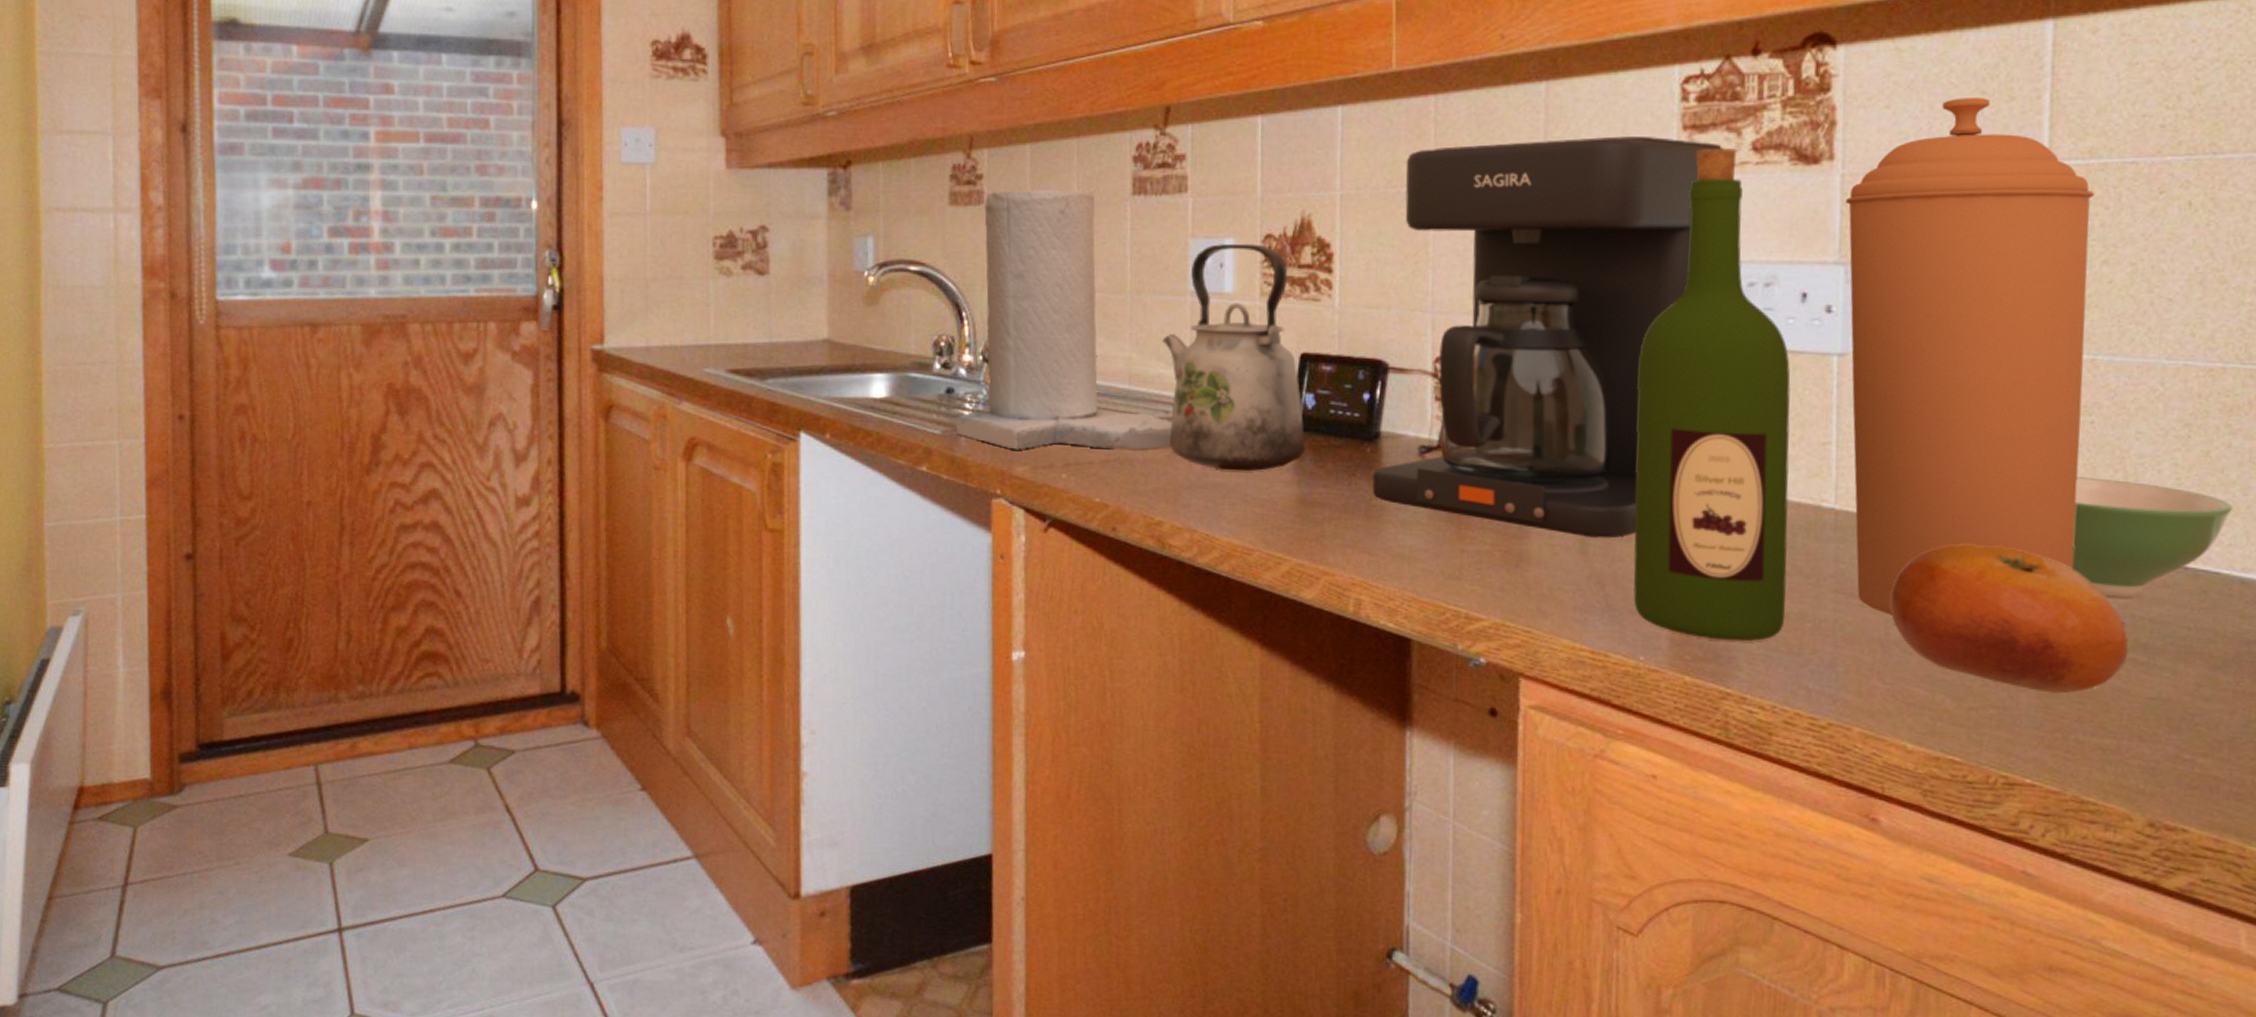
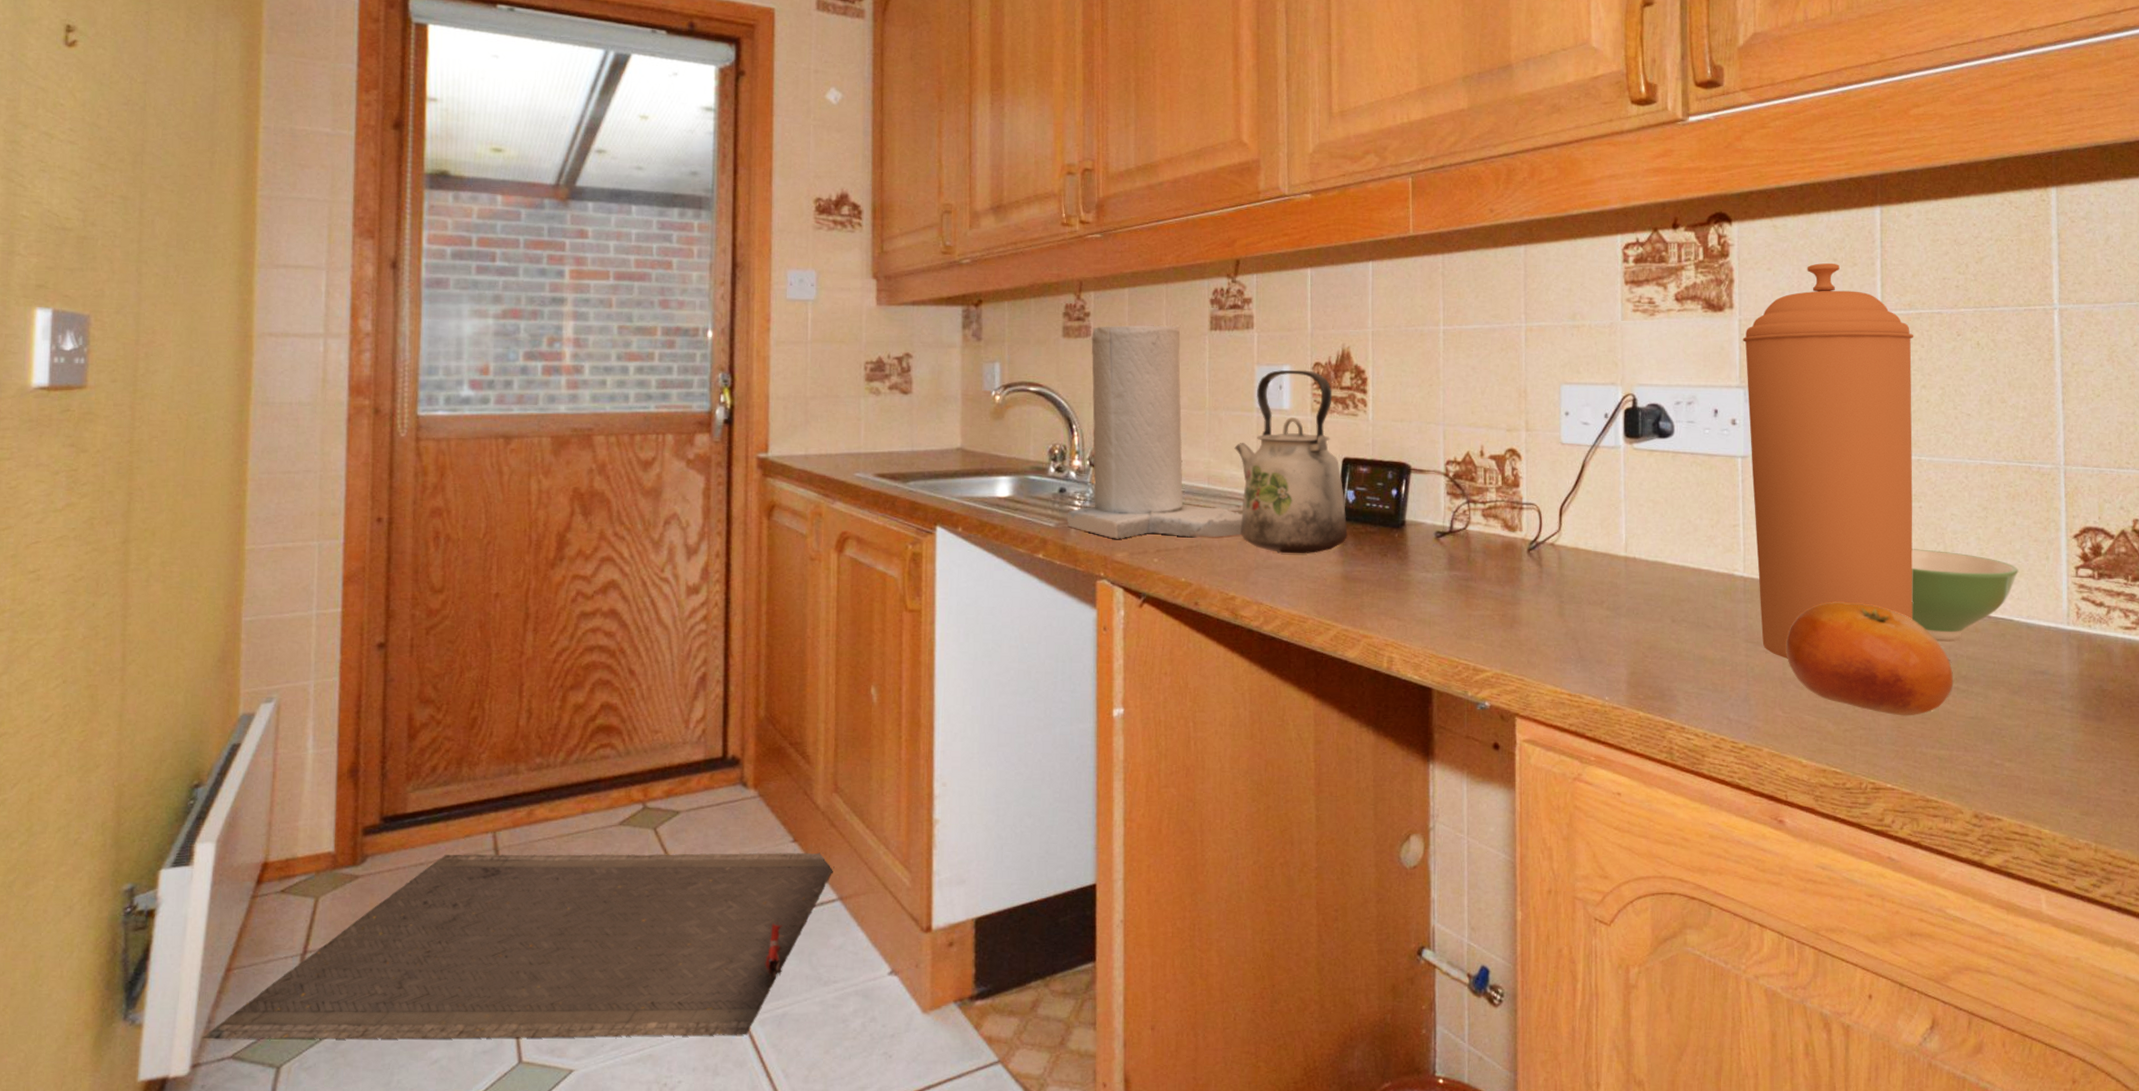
door mat: none [27,787,689,1001] -> present [202,852,834,1040]
coffee maker: present [1372,136,1724,539] -> none [1400,288,1655,603]
wine bottle: present [1633,148,1791,642] -> none [1597,298,1711,683]

